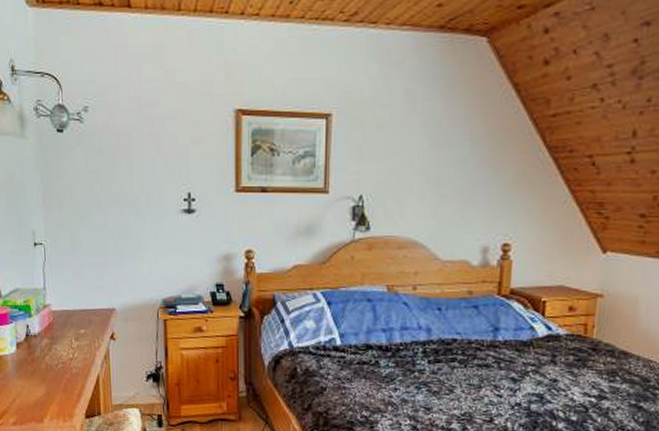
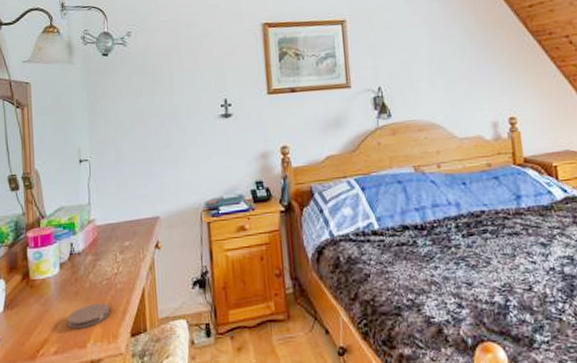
coaster: none [25,384,66,405] -> present [67,303,110,329]

